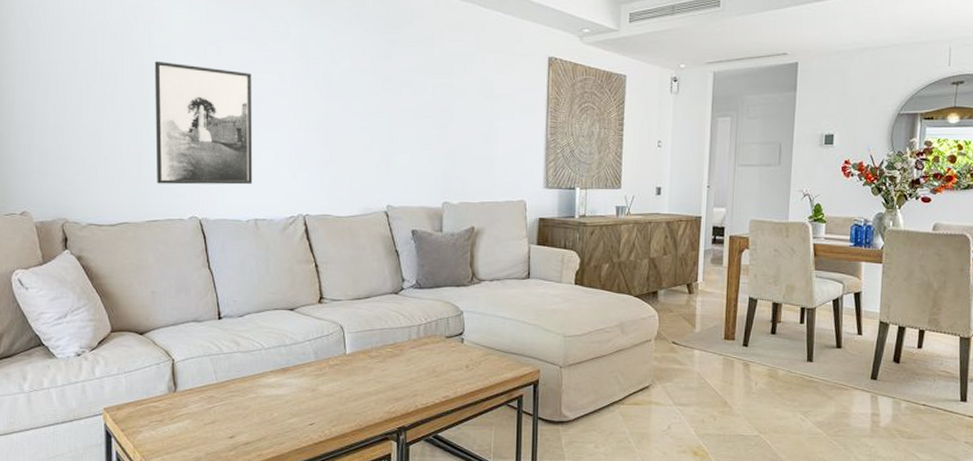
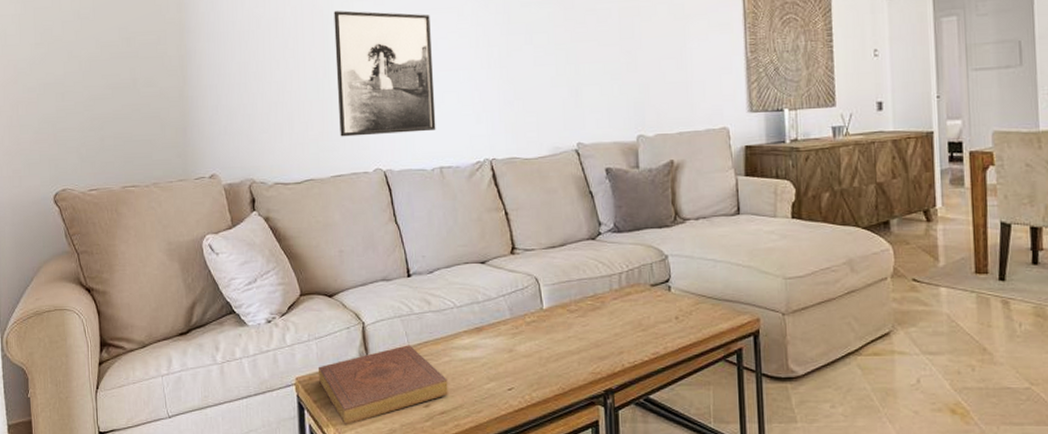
decorative book: none [127,381,253,453] -> present [319,345,448,426]

